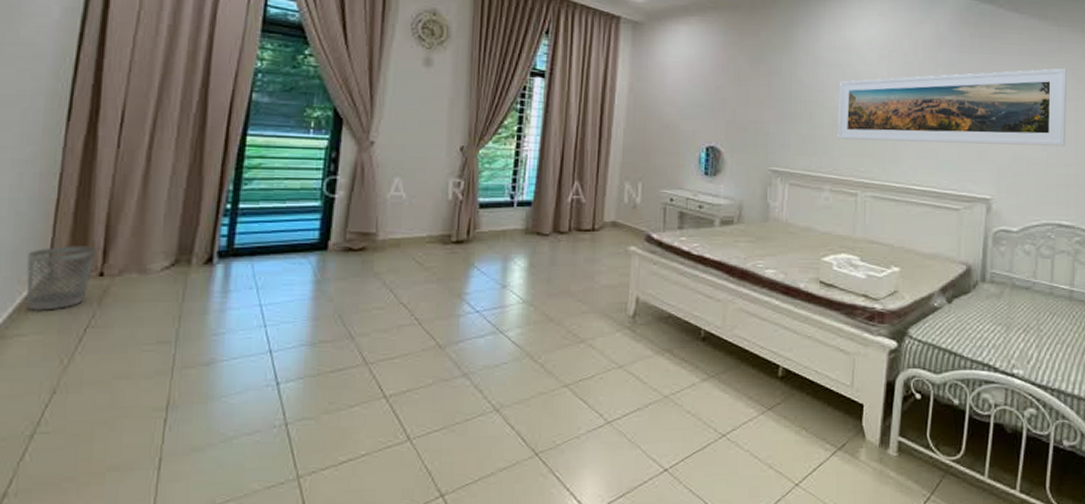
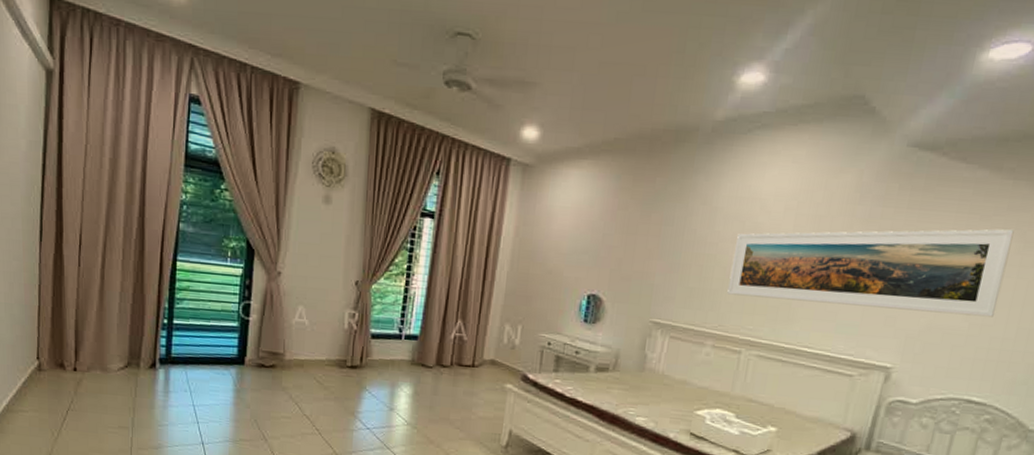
wastebasket: present [26,246,97,311] -> none [22,344,70,394]

